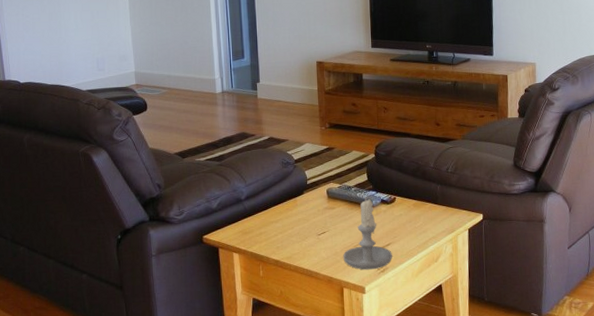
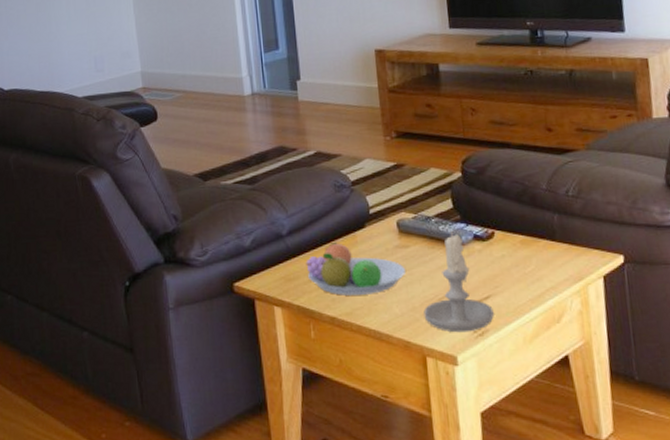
fruit bowl: none [258,204,331,244] -> present [306,241,405,296]

